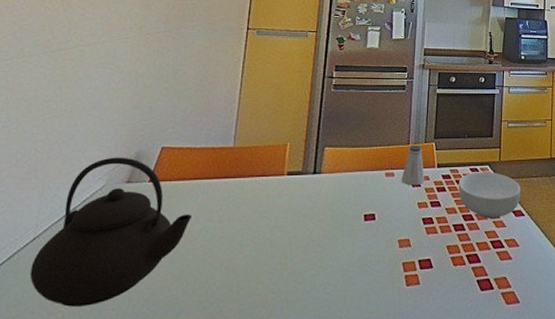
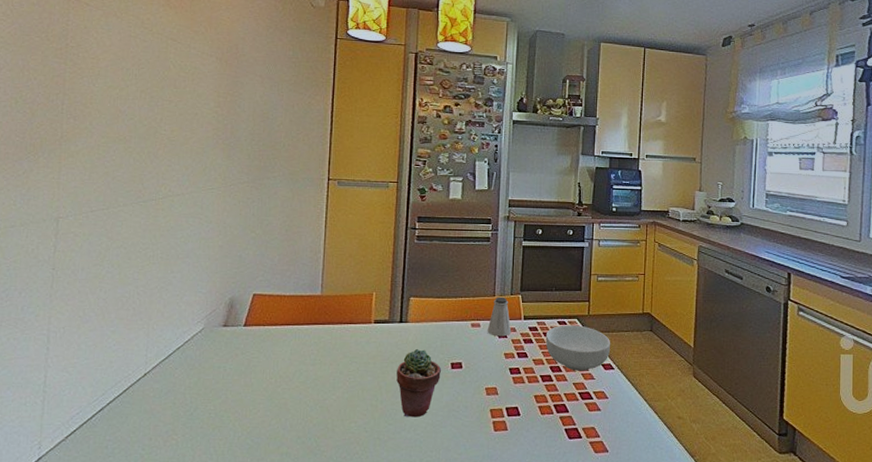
teapot: present [30,157,193,307] -> none [144,302,287,436]
potted succulent: none [307,200,355,275] -> present [396,348,442,418]

